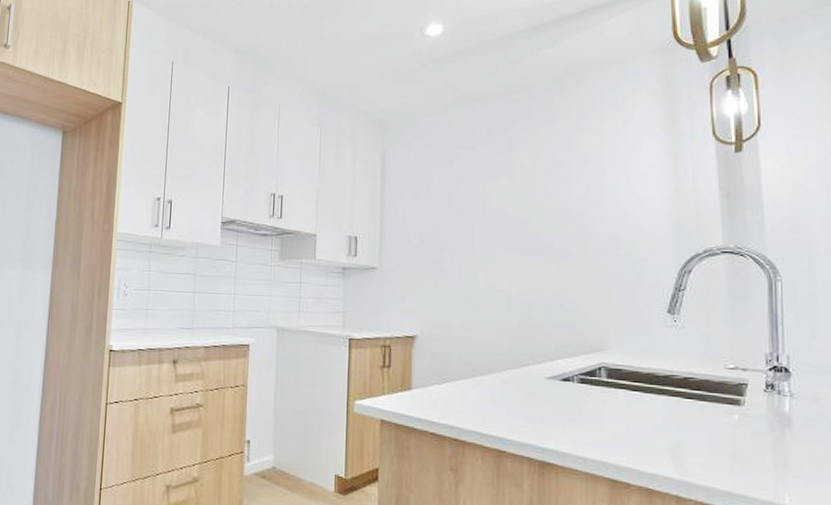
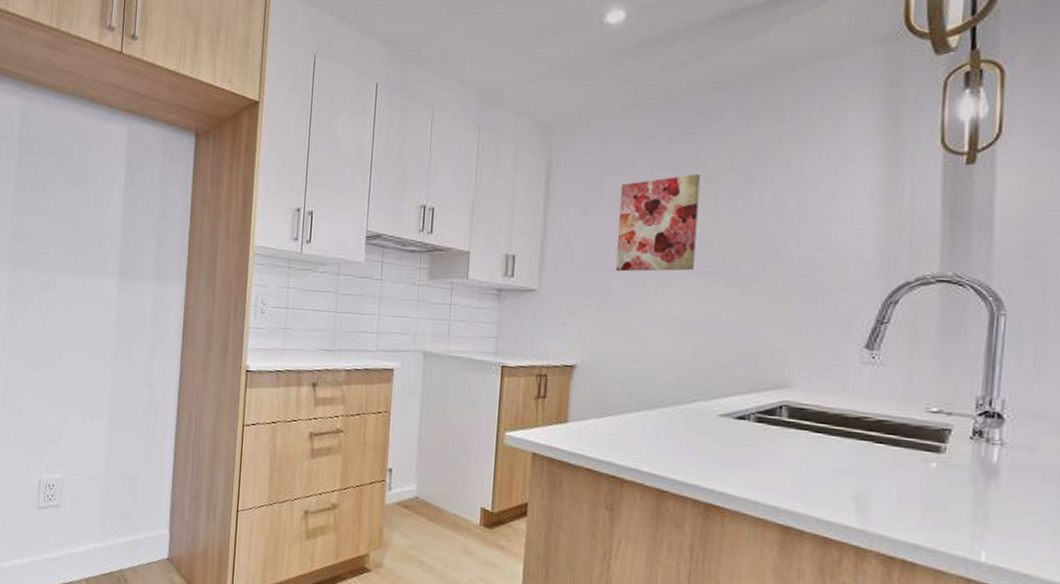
wall art: none [446,162,515,250] -> present [616,173,701,272]

